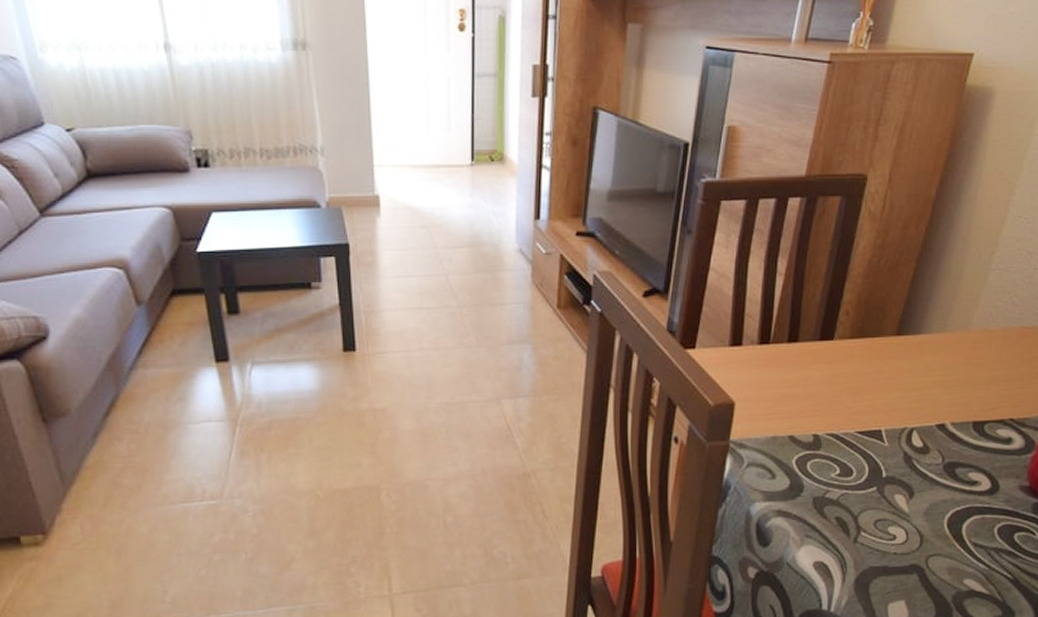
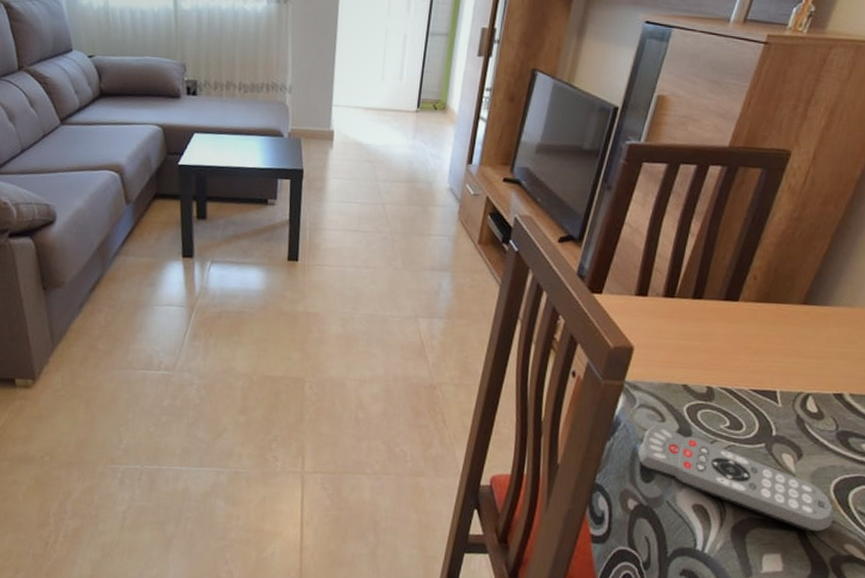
remote control: none [752,482,952,572] -> present [638,424,836,532]

